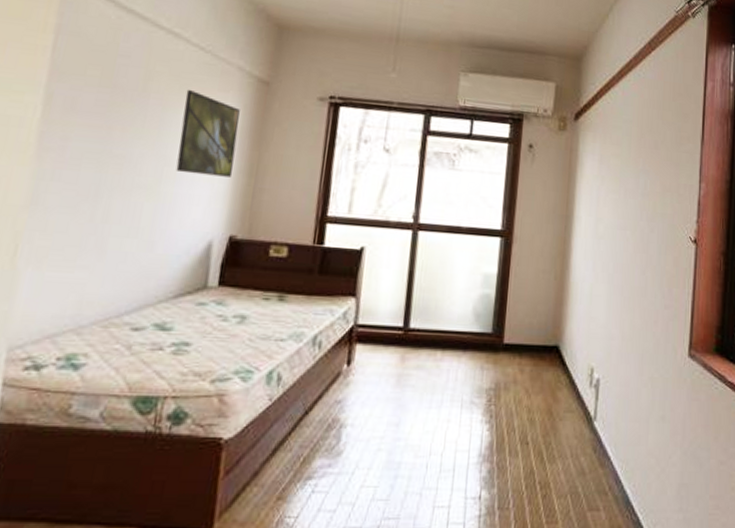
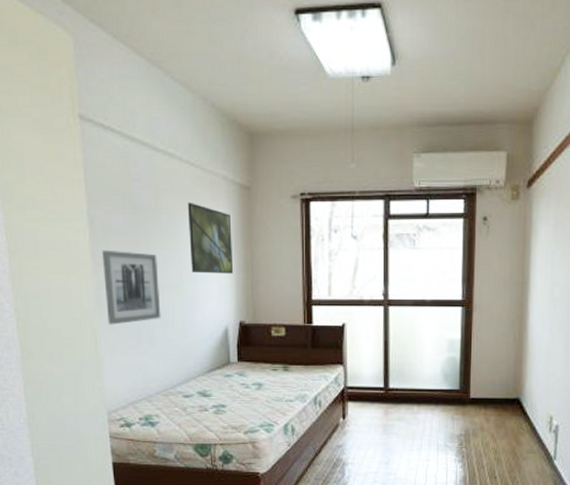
wall art: none [40,132,133,228] -> present [101,250,161,325]

